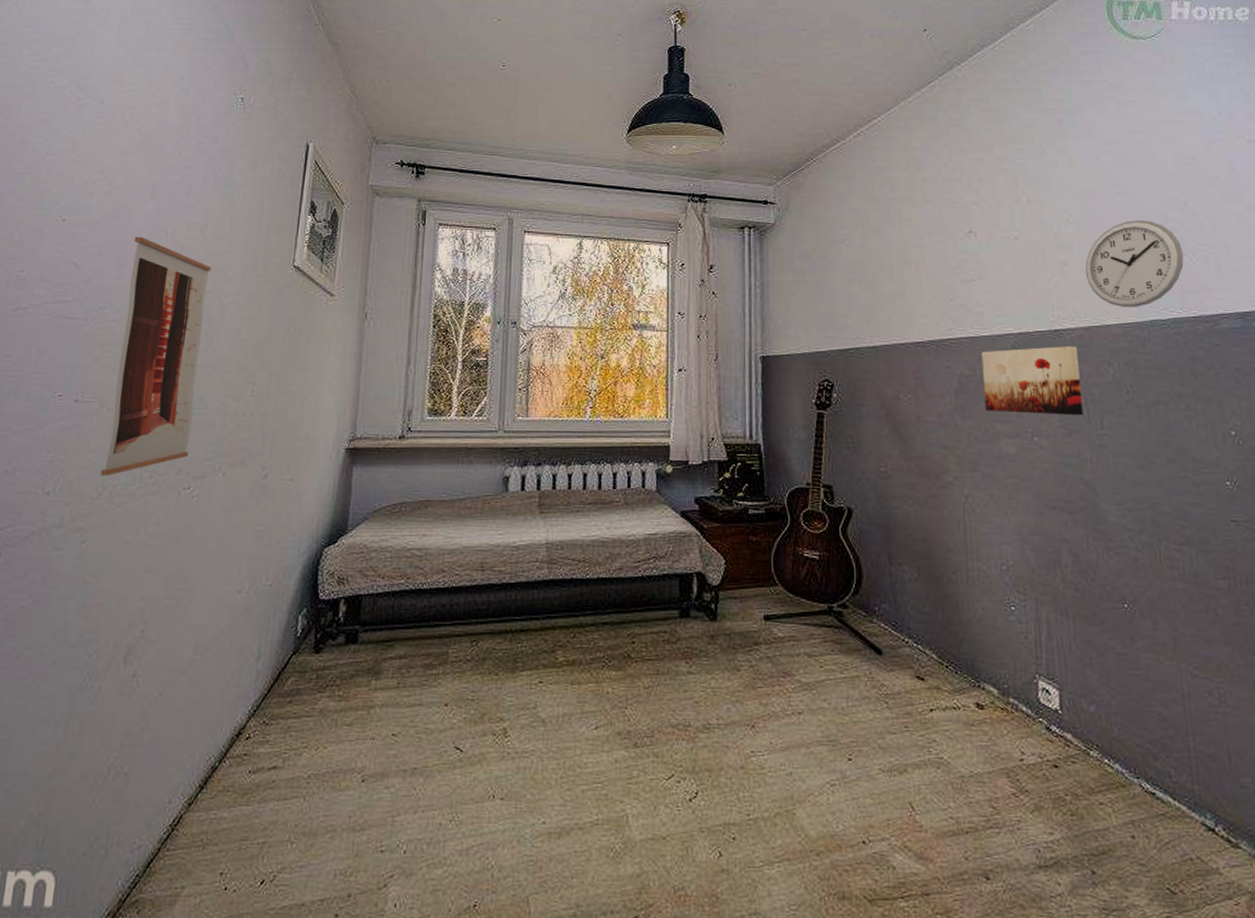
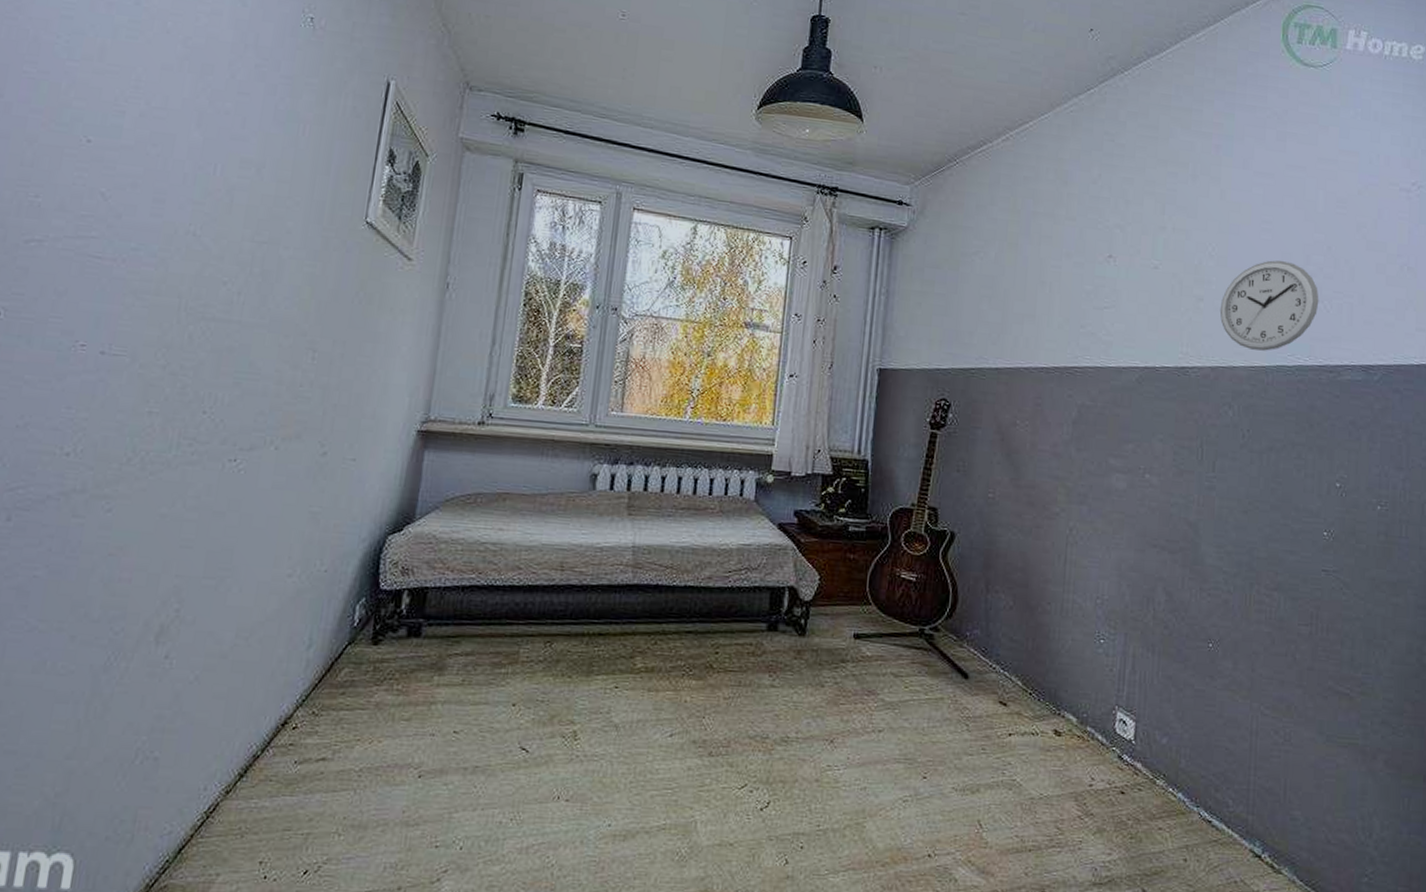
wall art: present [100,236,211,476] -> none [130,168,268,440]
wall art: present [981,346,1083,416] -> none [1101,382,1200,456]

